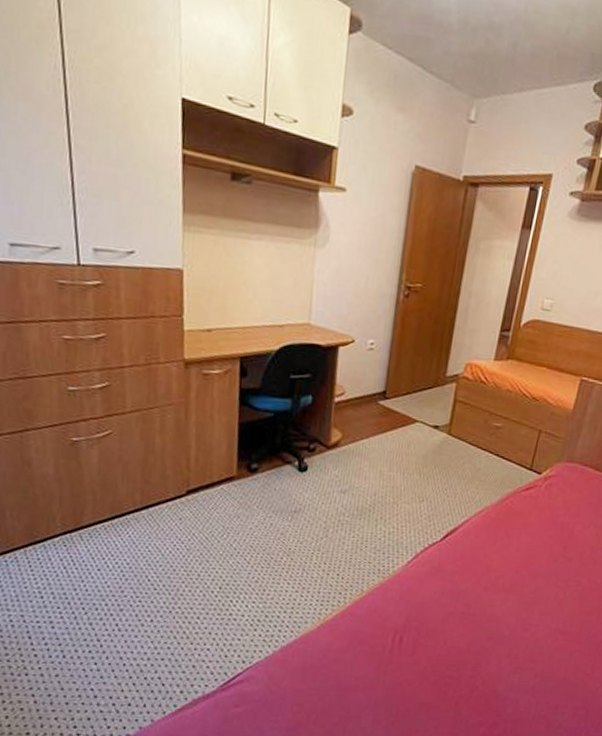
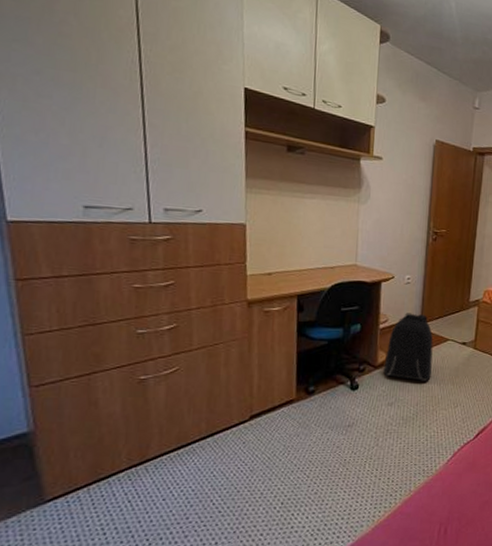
backpack: none [337,385,399,468] -> present [383,313,433,381]

